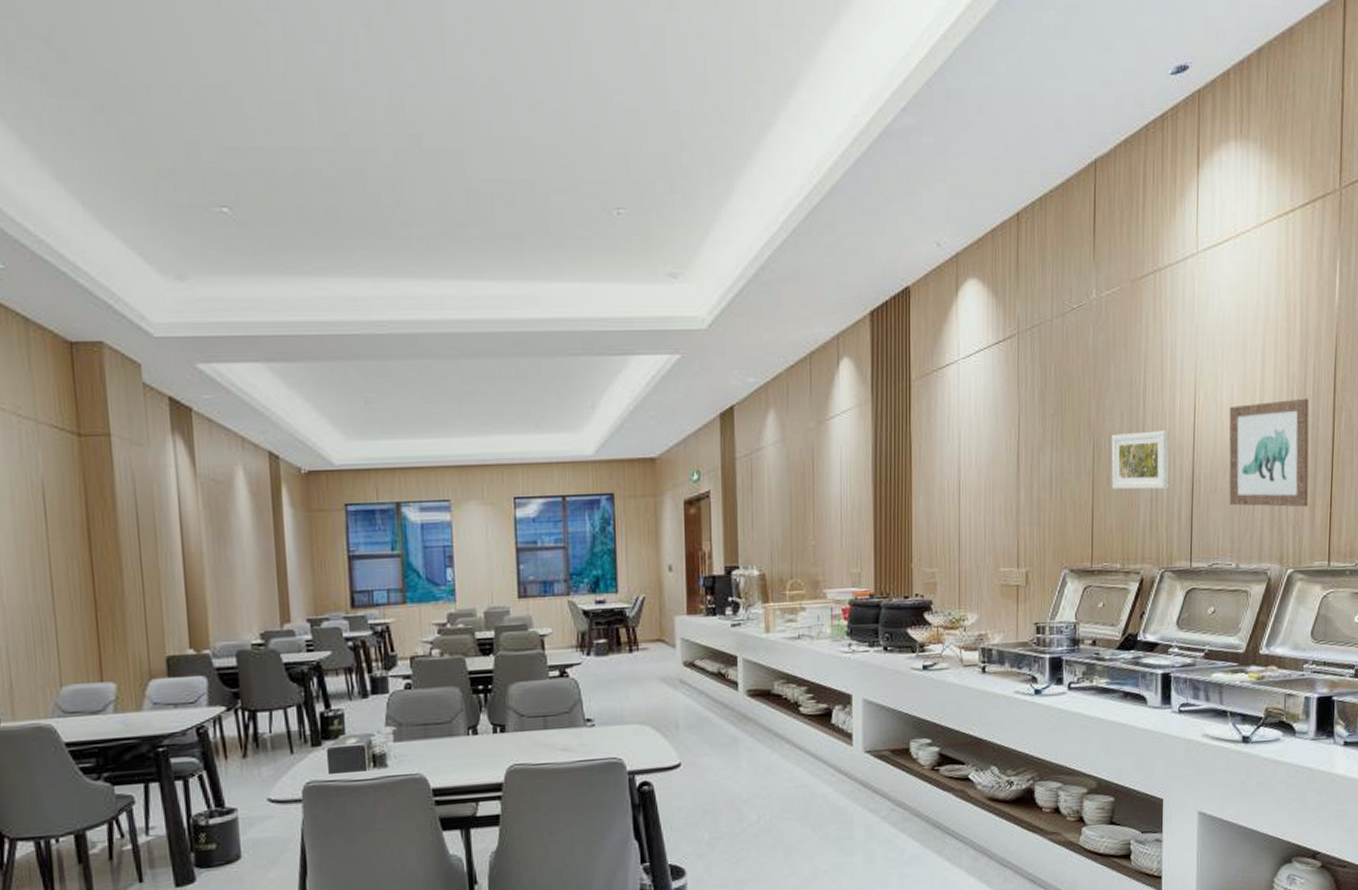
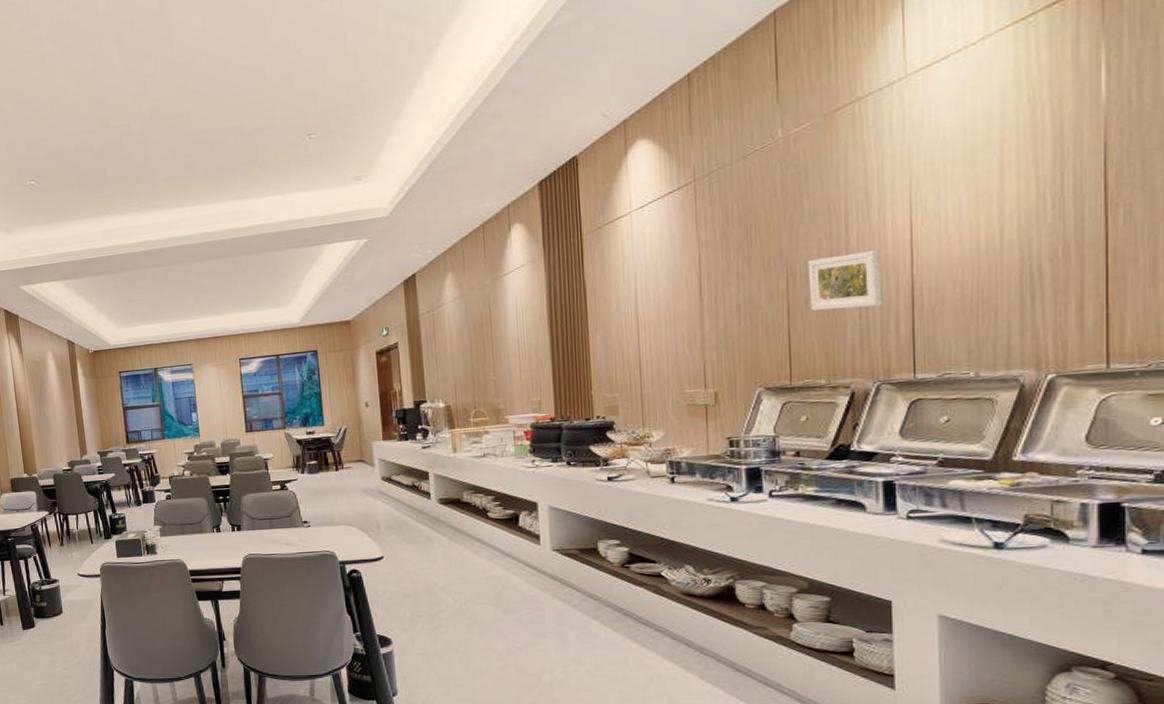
wall art: present [1229,398,1309,507] -> none [957,199,1074,316]

